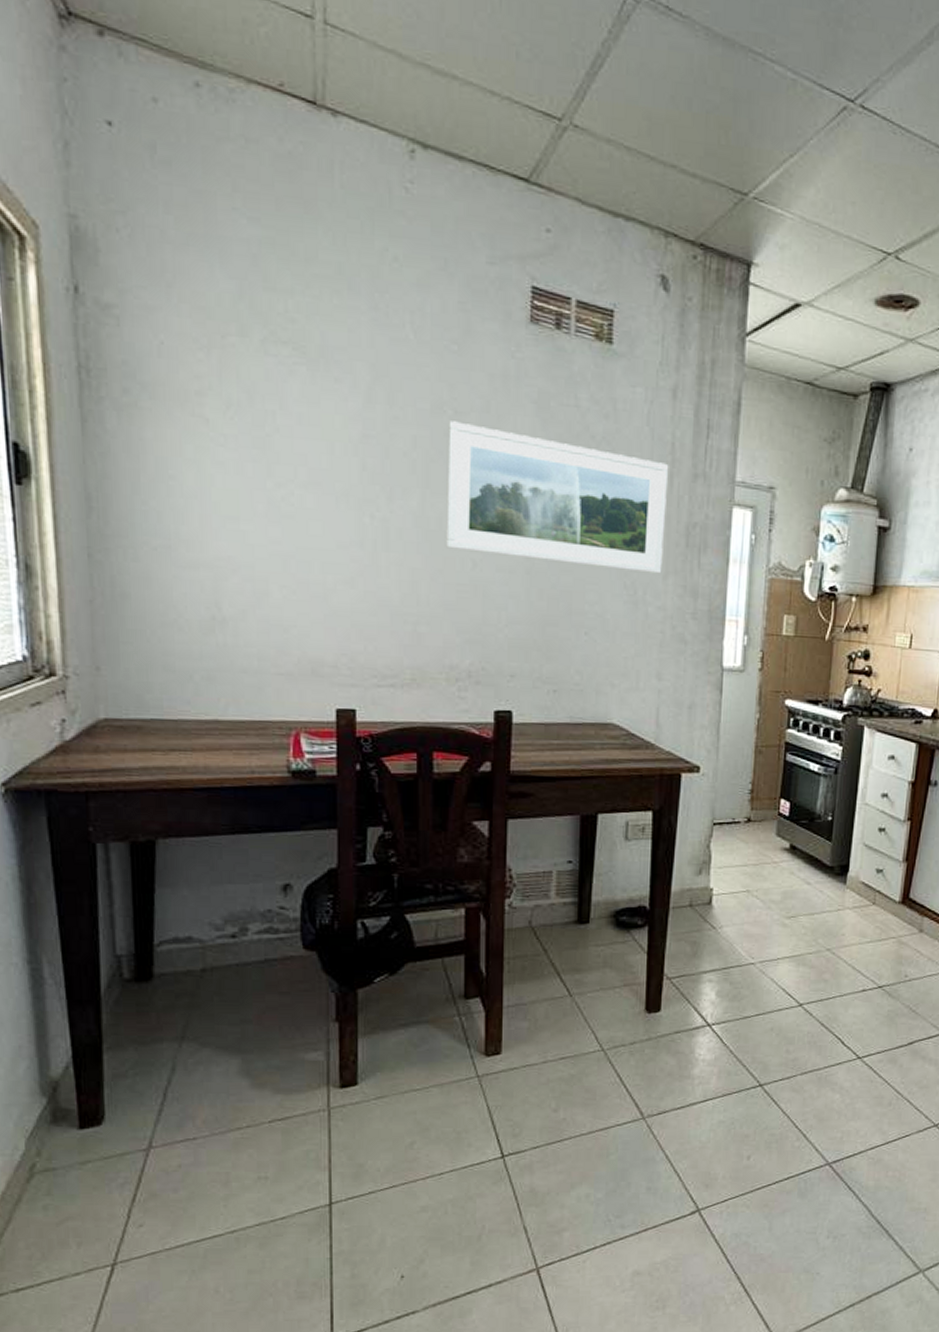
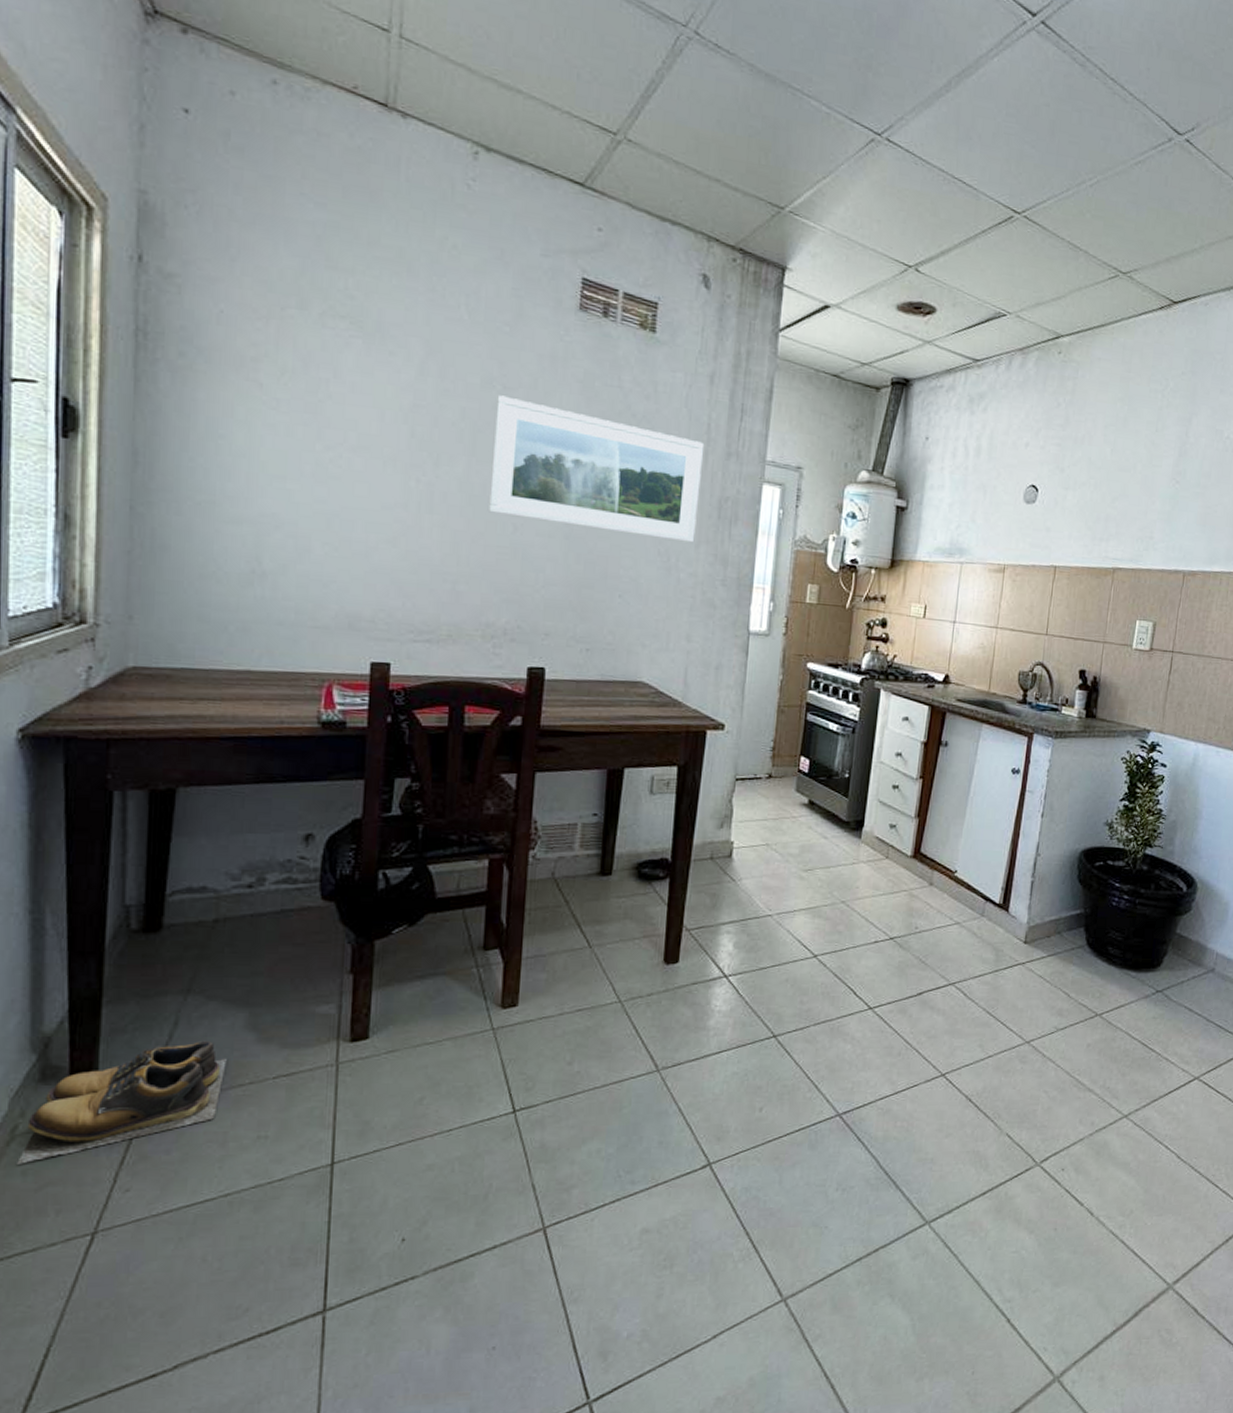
shoes: none [38,1085,224,1200] -> present [17,1040,227,1164]

